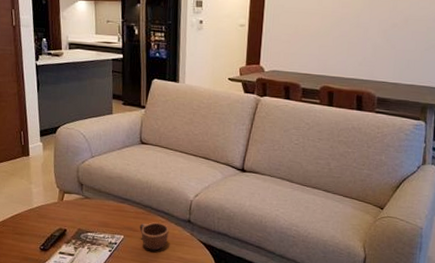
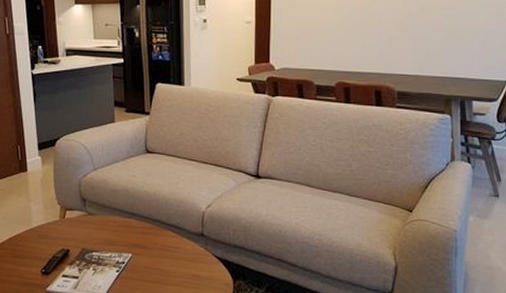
mug: present [139,222,169,251] -> none [148,238,181,269]

